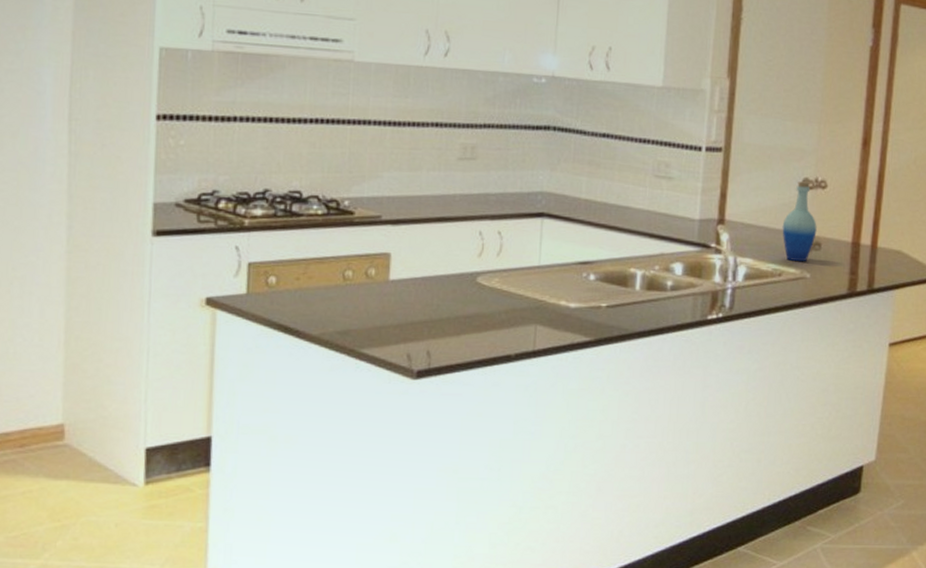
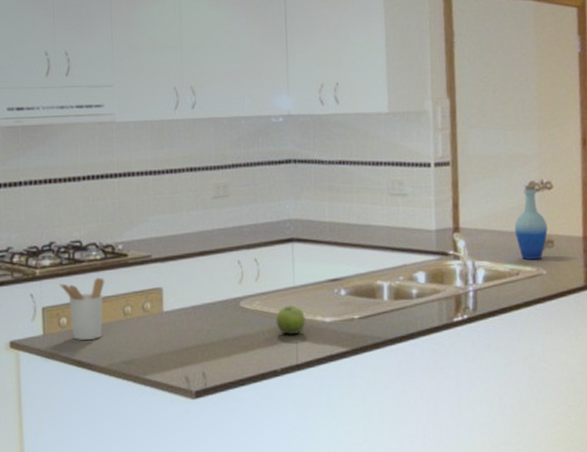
utensil holder: none [270,234,325,305] -> present [58,277,105,341]
fruit: none [515,285,548,318] -> present [276,304,305,335]

